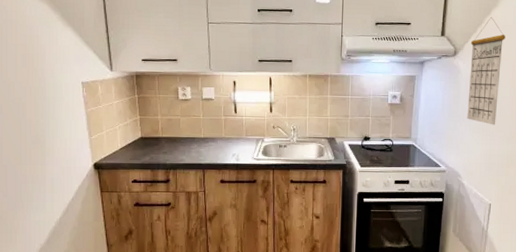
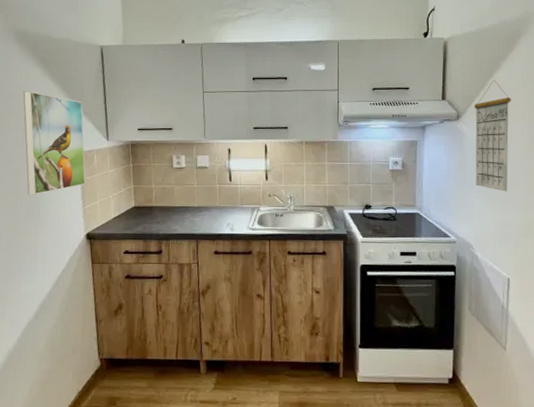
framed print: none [20,18,91,125] -> present [23,91,86,195]

